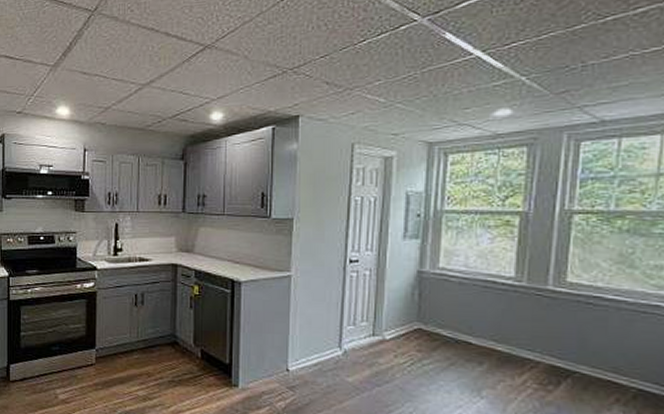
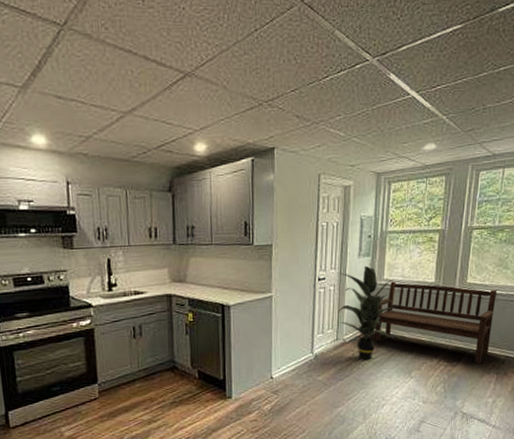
indoor plant: none [374,249,458,366] -> present [338,265,397,360]
bench: none [425,271,619,395] -> present [374,281,498,365]

